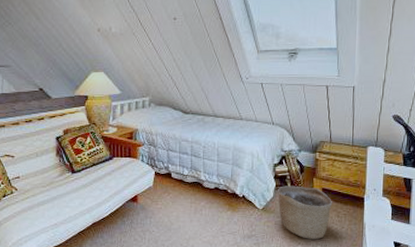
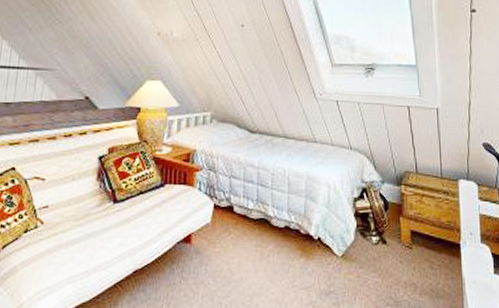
basket: present [277,185,332,239] -> none [358,226,424,298]

